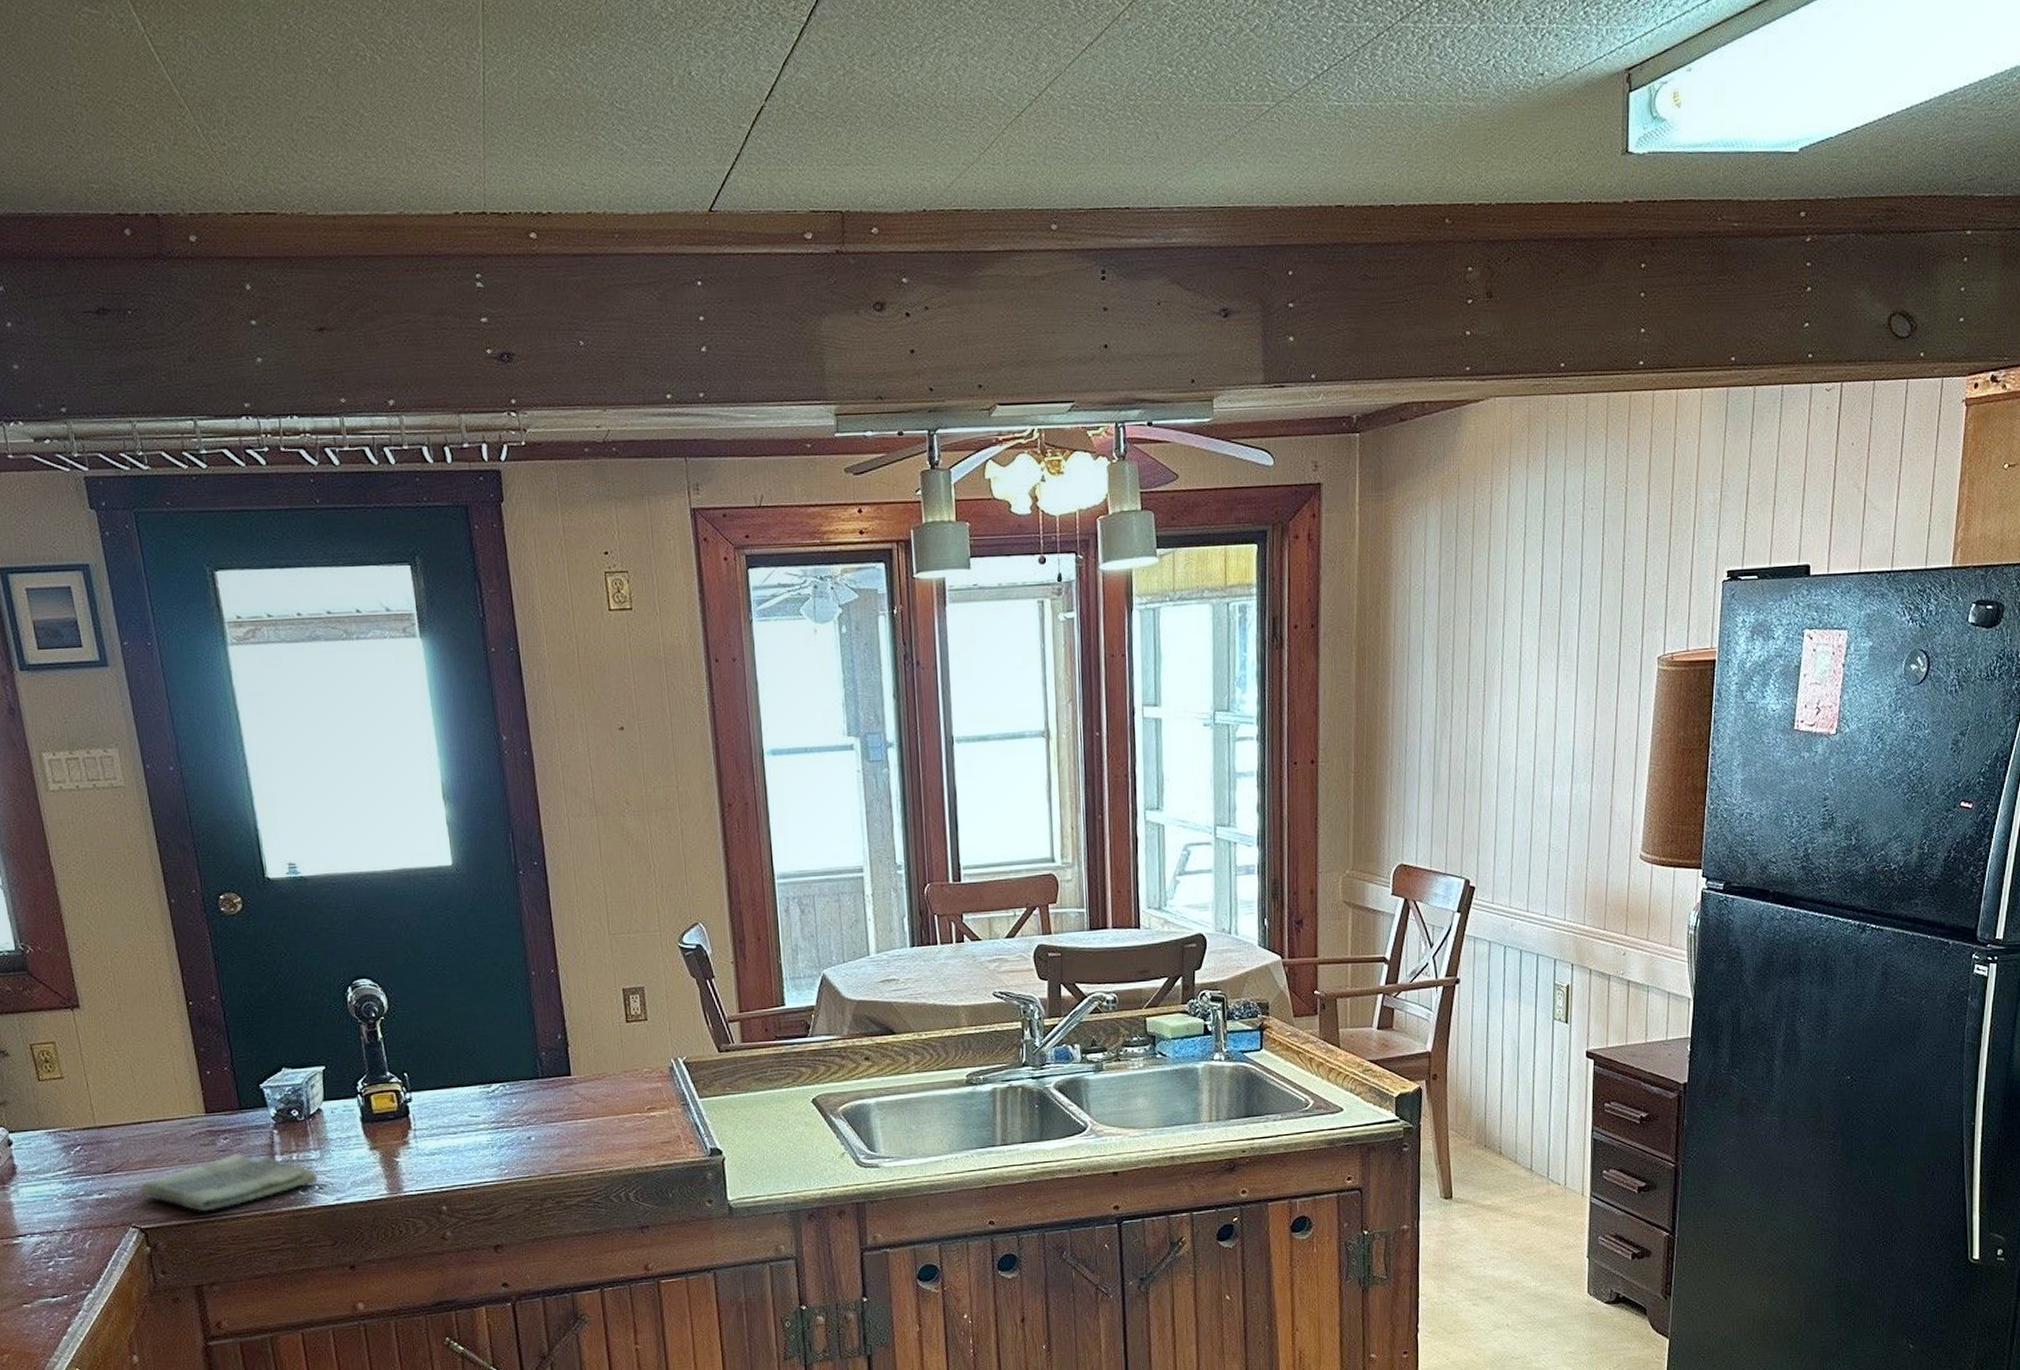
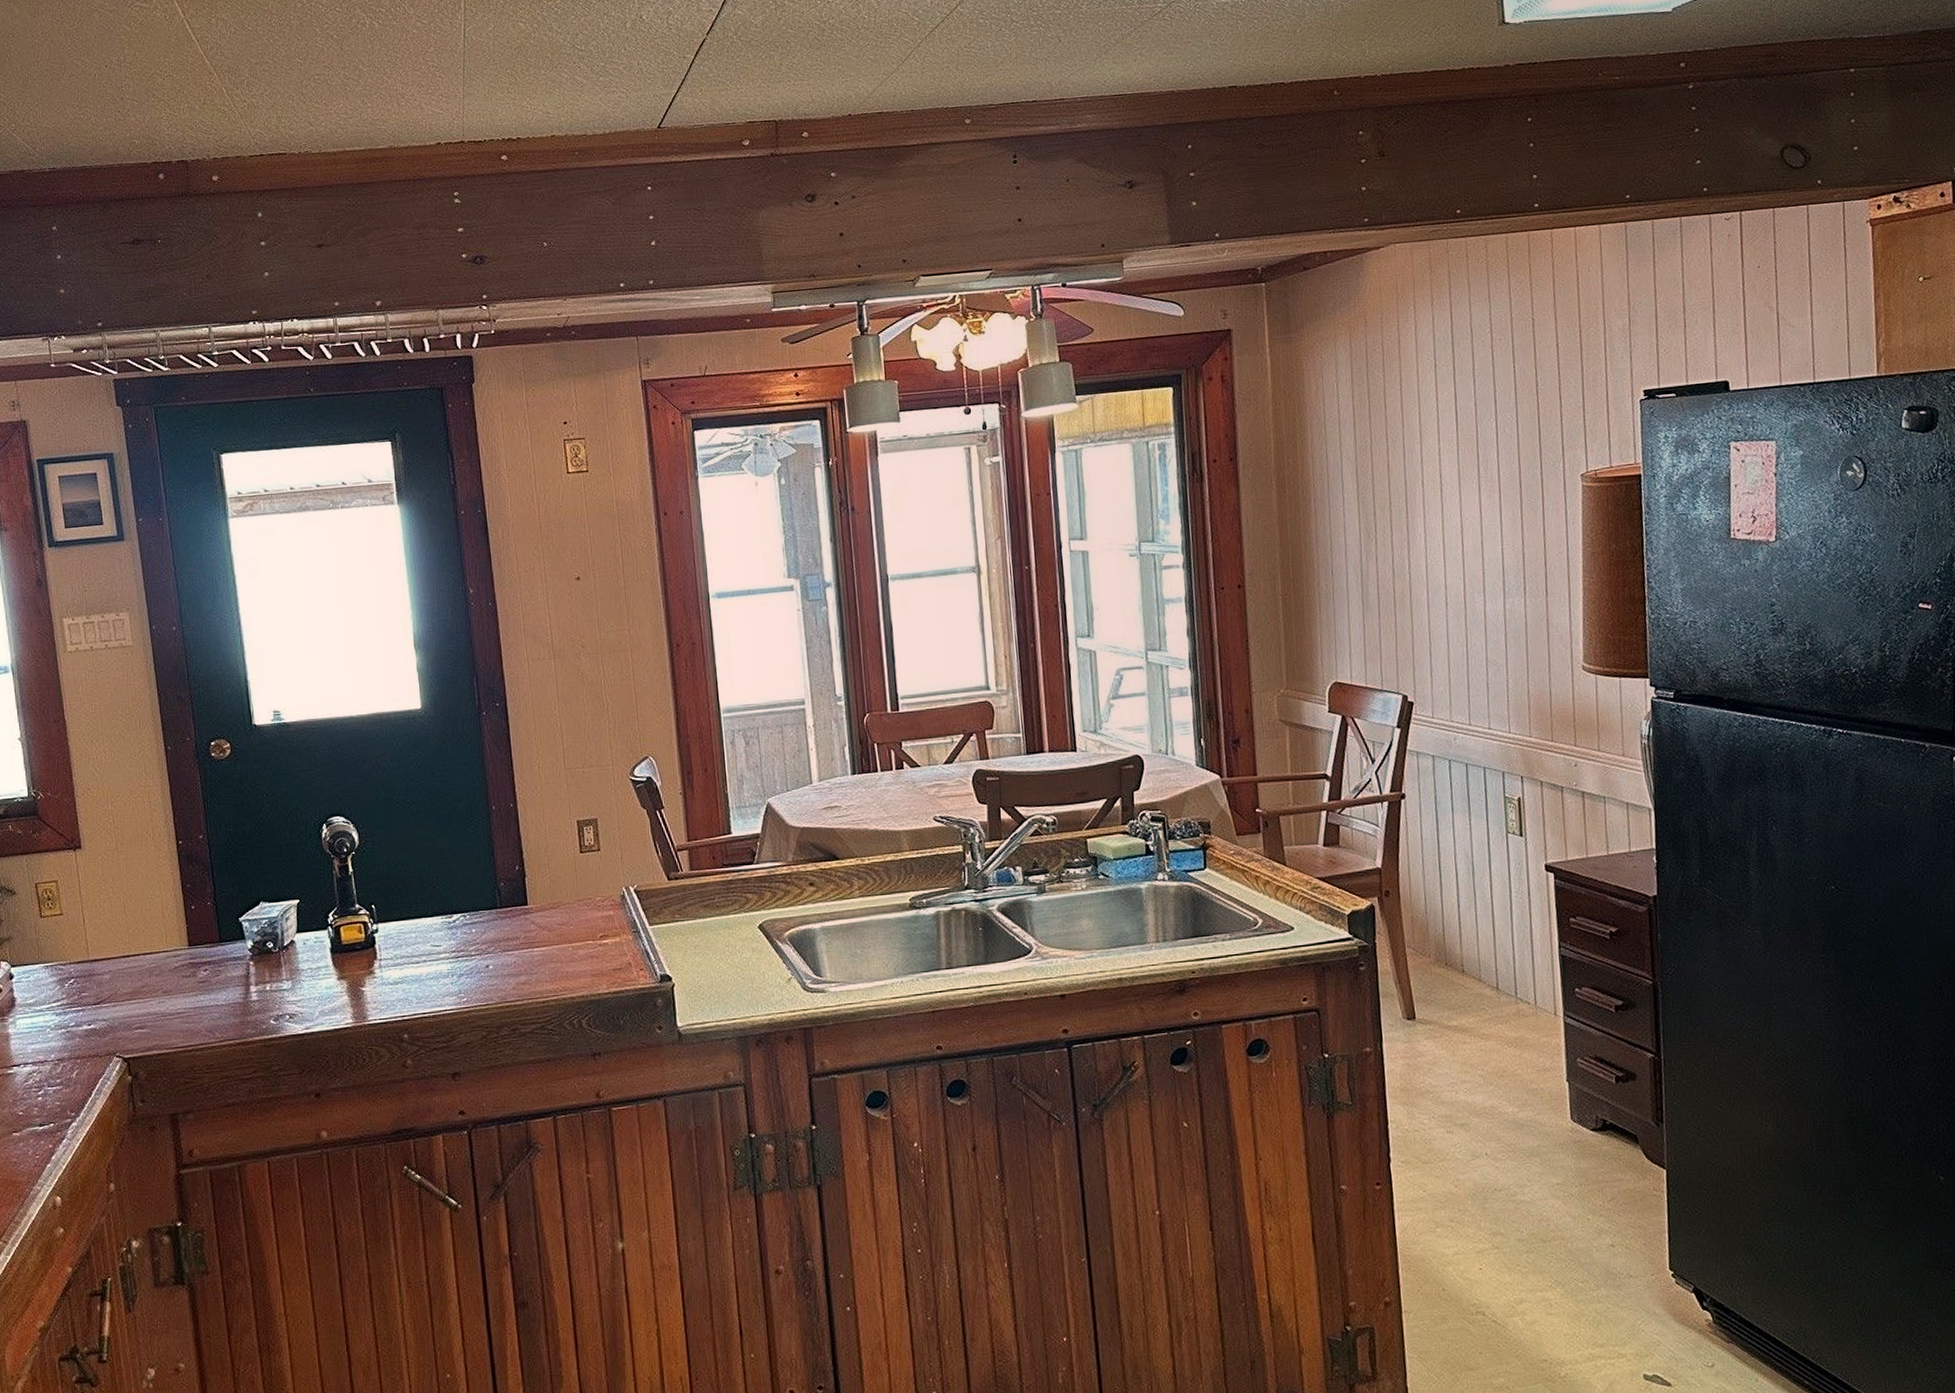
dish towel: present [138,1153,318,1212] -> none [124,984,289,1041]

